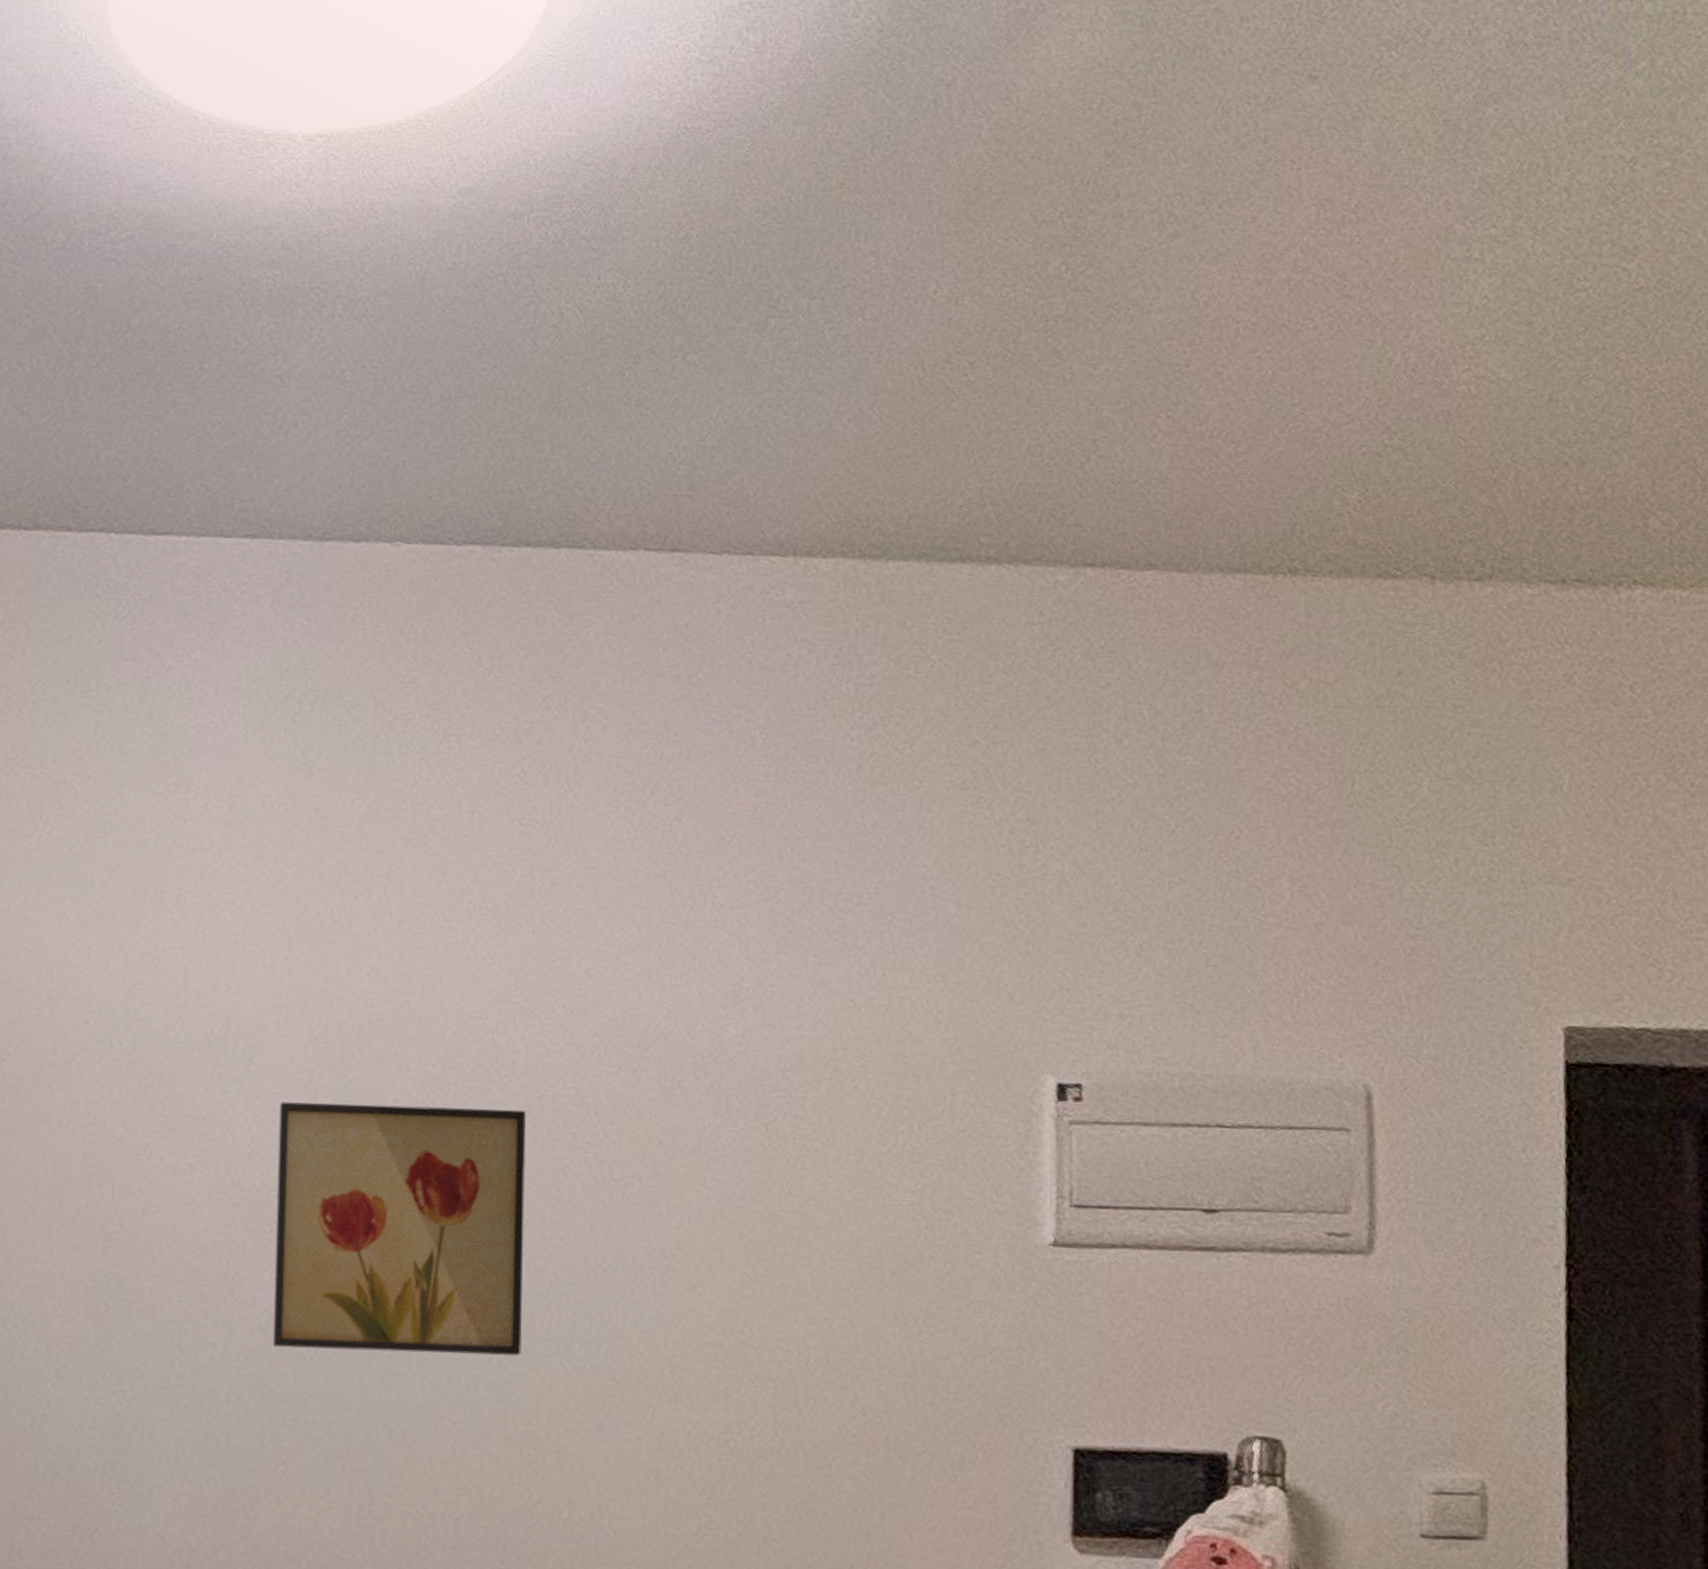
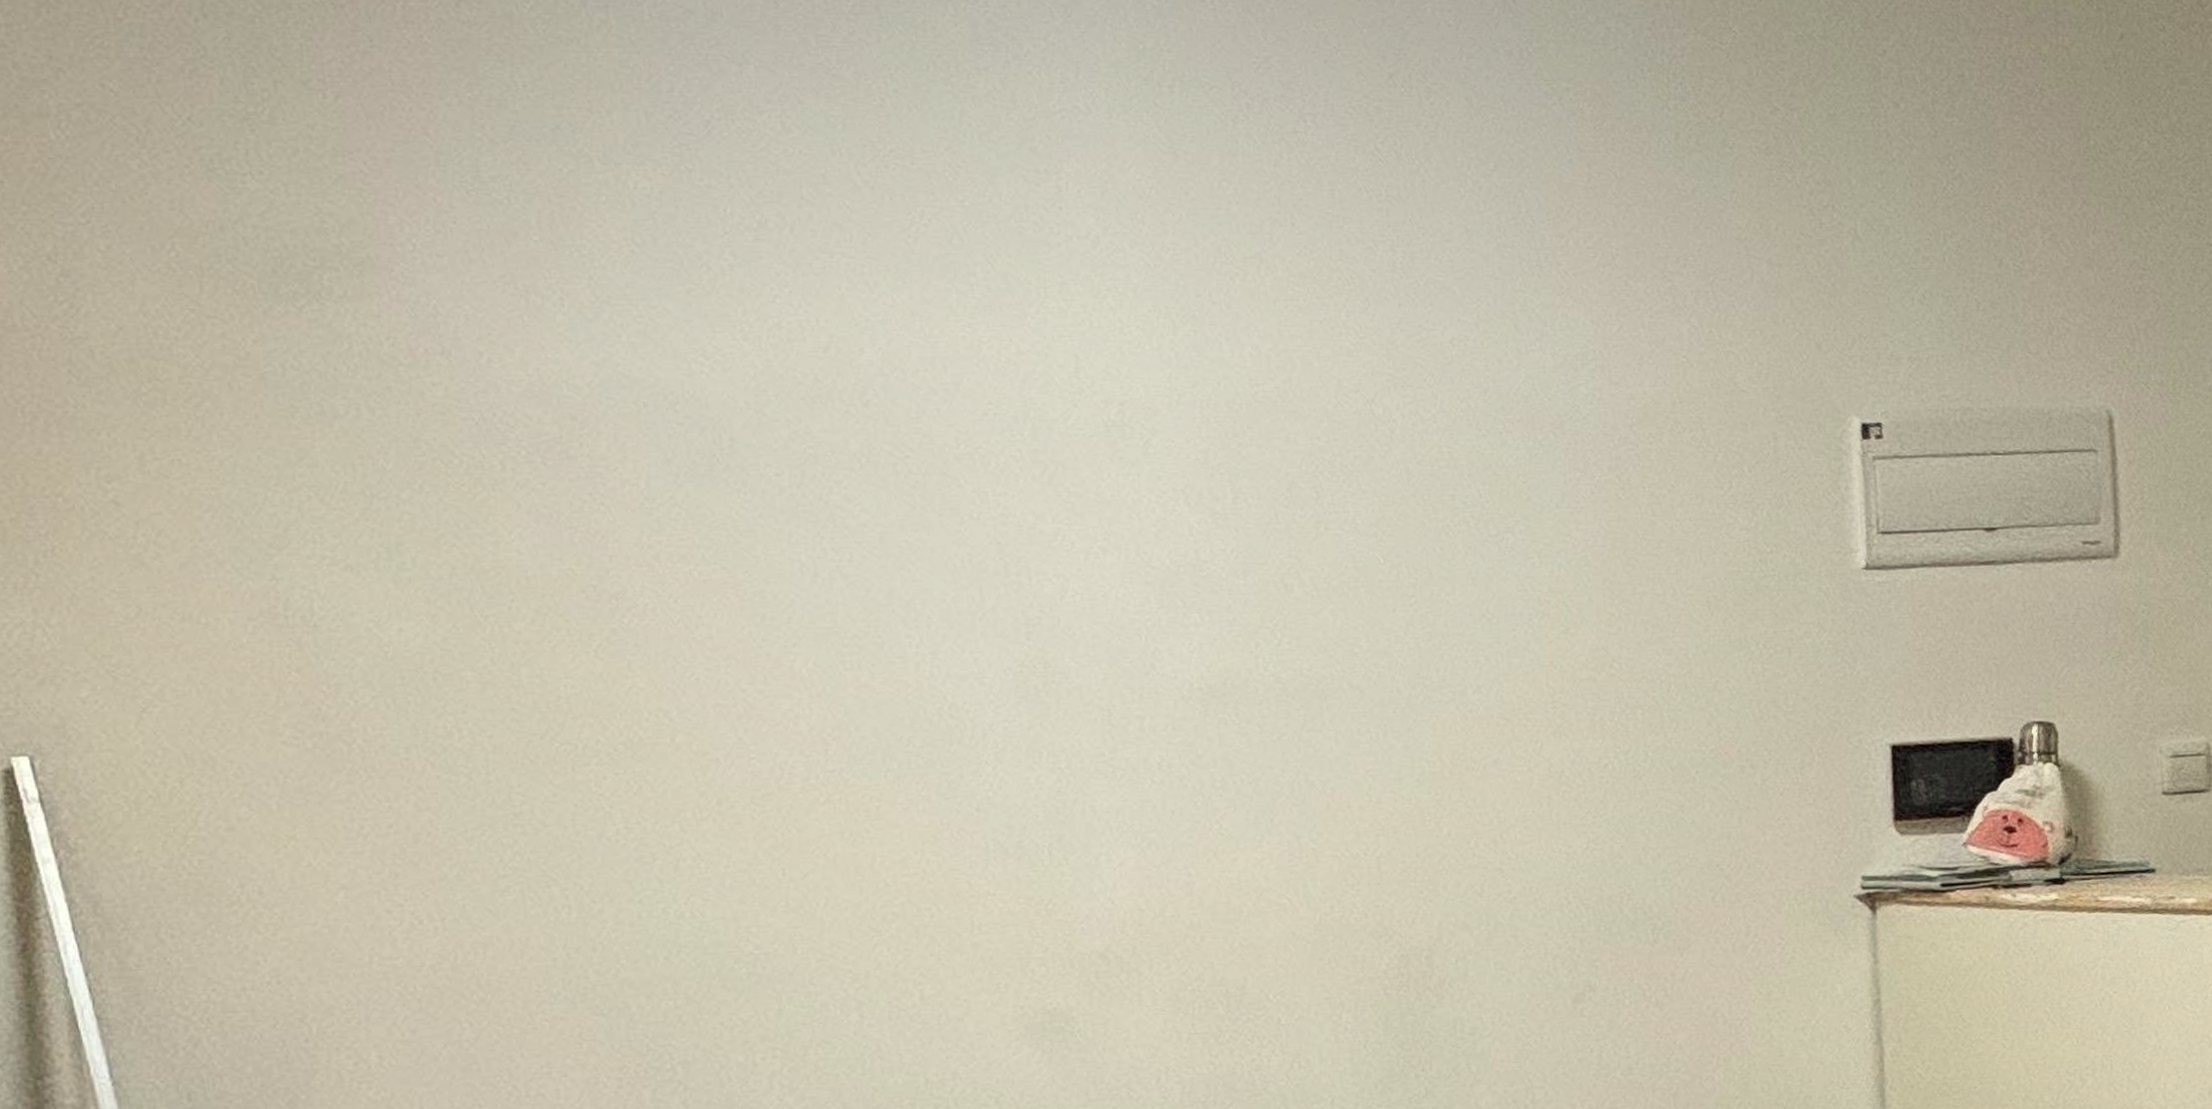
wall art: present [272,1102,526,1356] -> none [1179,476,1422,716]

